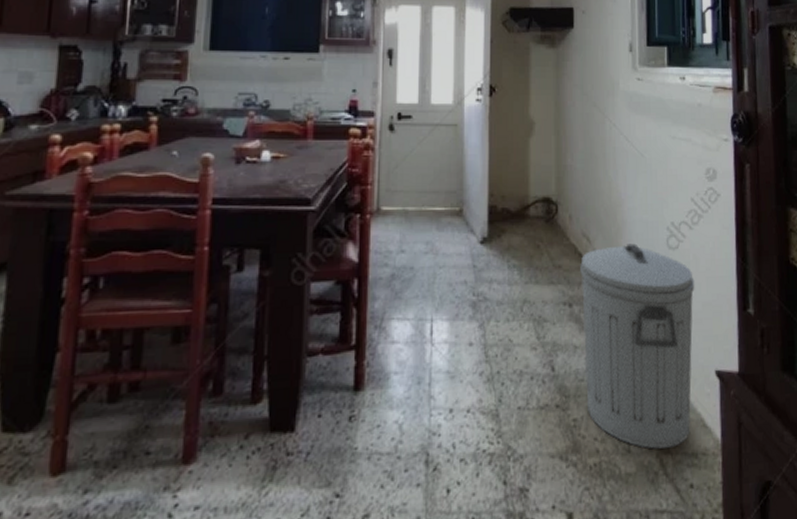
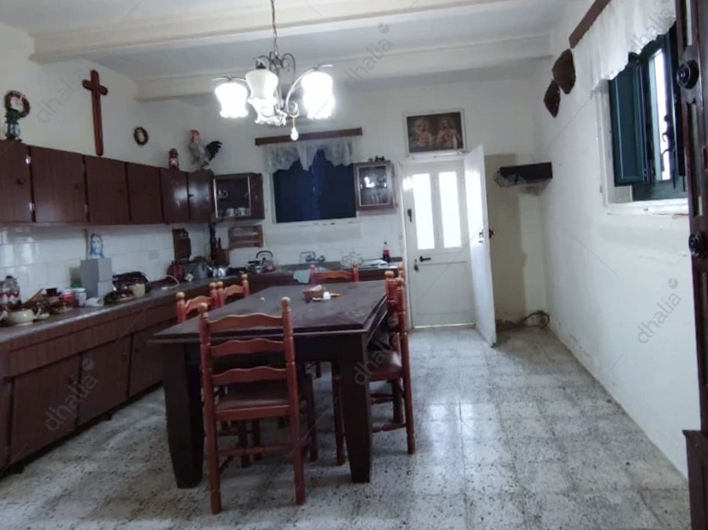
trash can: present [580,243,695,449] -> none [570,340,664,487]

